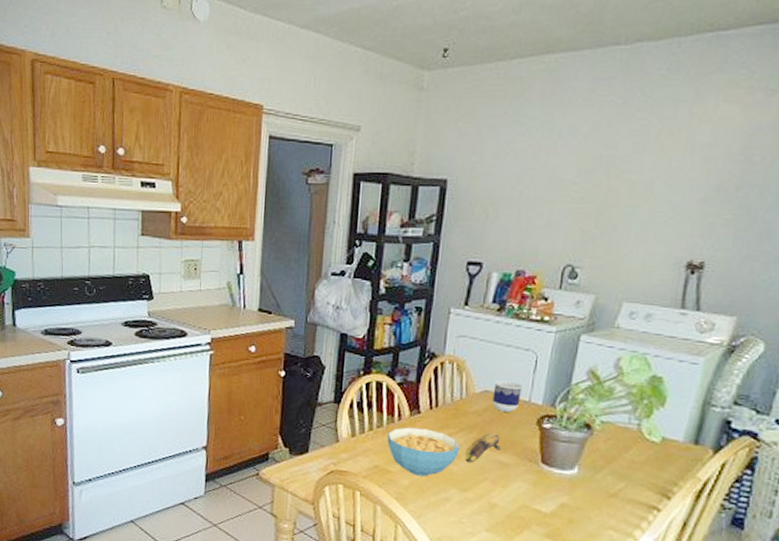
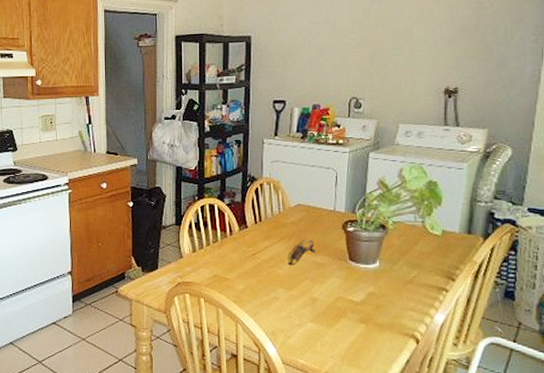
cereal bowl: present [387,427,461,477] -> none [222,240,284,281]
cup: present [492,380,523,412] -> none [304,195,328,220]

